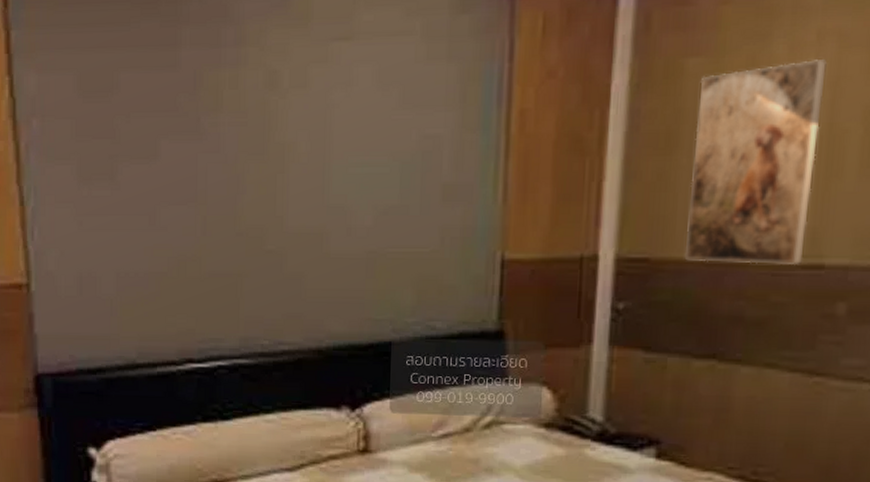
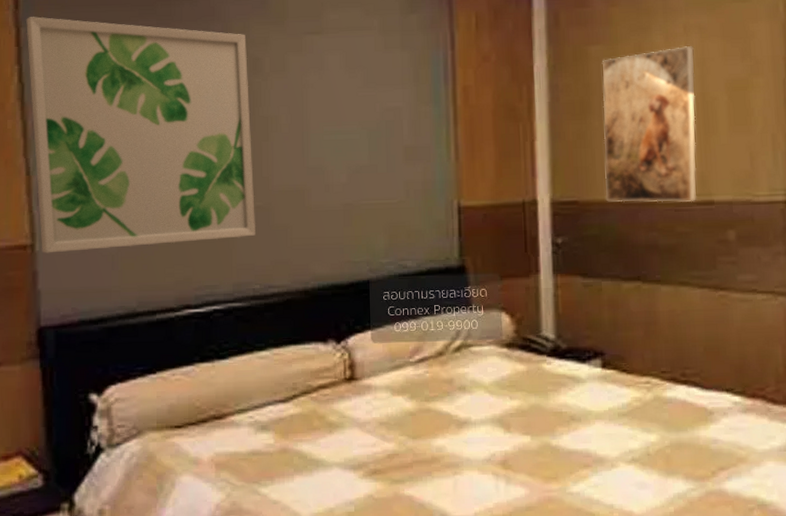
wall art: none [16,17,267,294] -> present [26,17,256,253]

